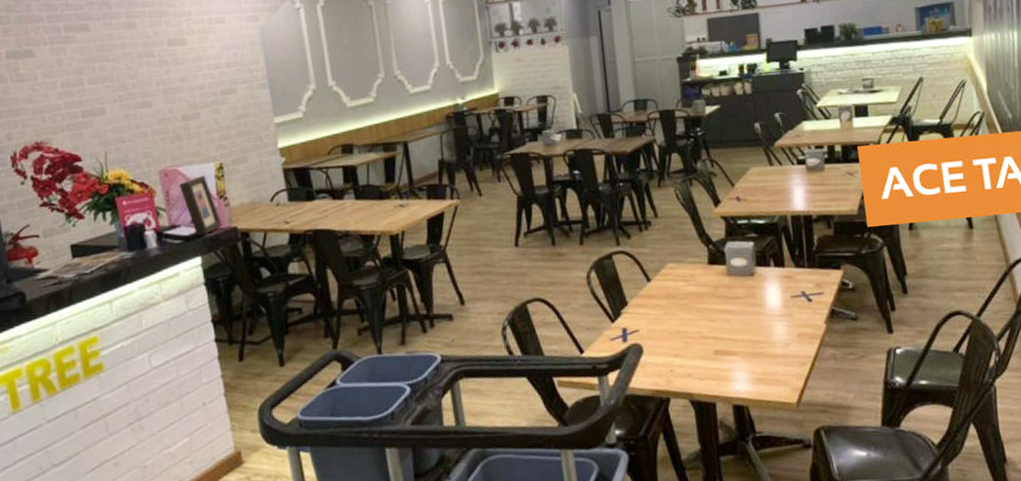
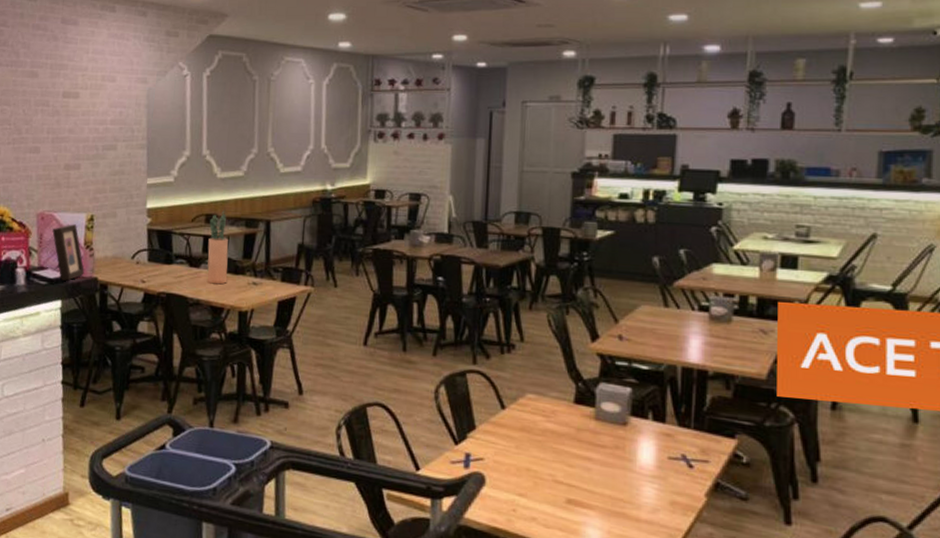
vase: none [346,135,374,213] -> present [207,207,229,285]

